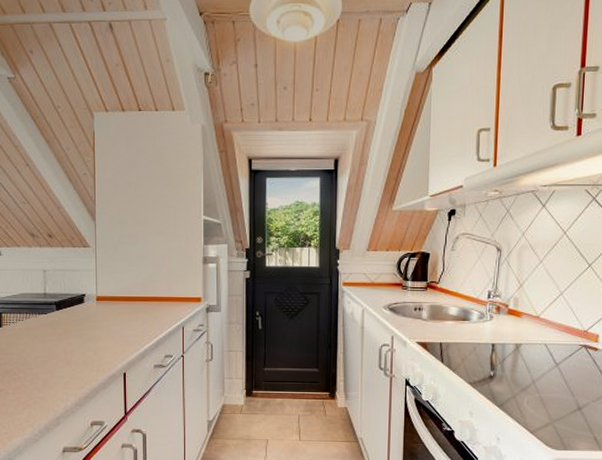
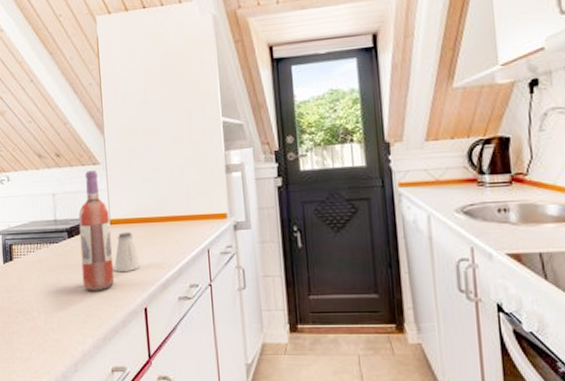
wine bottle: none [67,252,98,357] -> present [78,170,115,291]
saltshaker: none [98,308,123,341] -> present [114,232,141,271]

